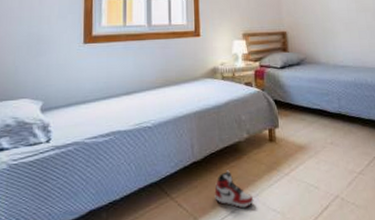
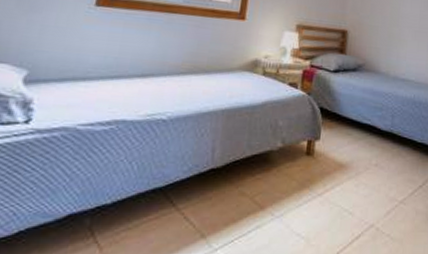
sneaker: present [214,170,254,209] -> none [230,183,277,229]

